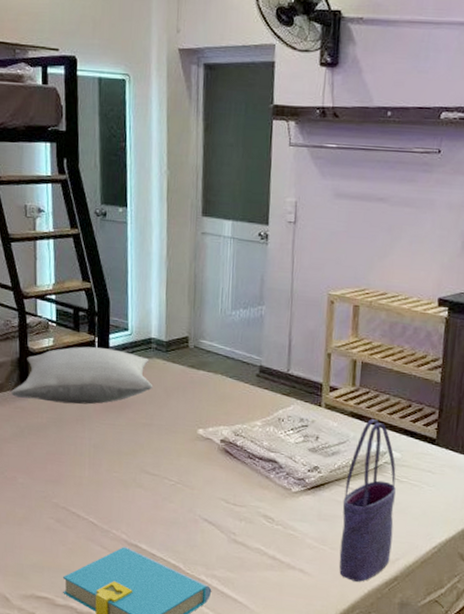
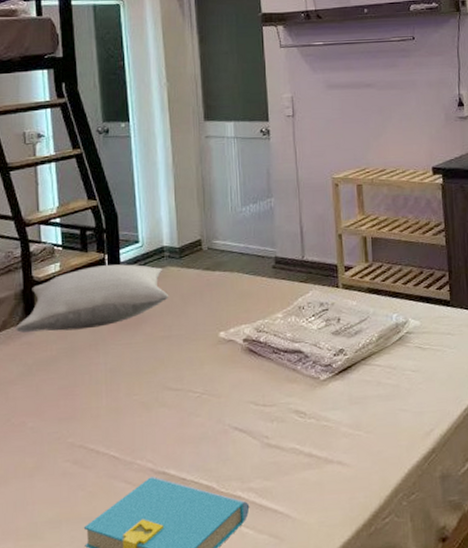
tote bag: present [339,419,396,582] -> none [371,291,425,463]

